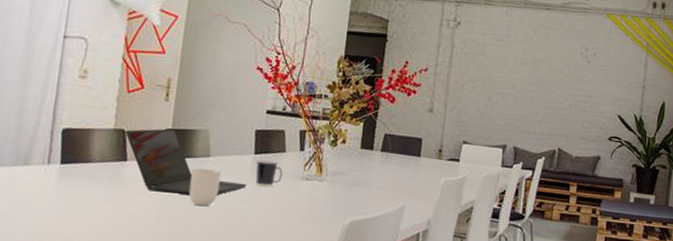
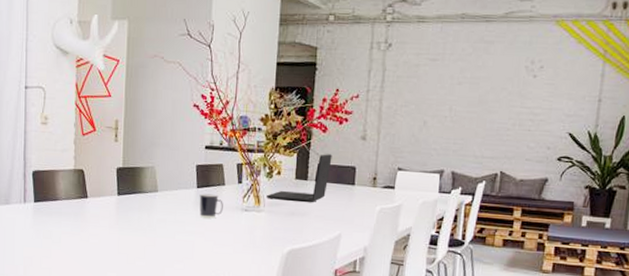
laptop: present [124,128,247,195] -> none [83,167,192,227]
cup: present [189,168,221,207] -> none [142,202,168,238]
laptop: none [330,124,399,174] -> present [267,154,332,203]

